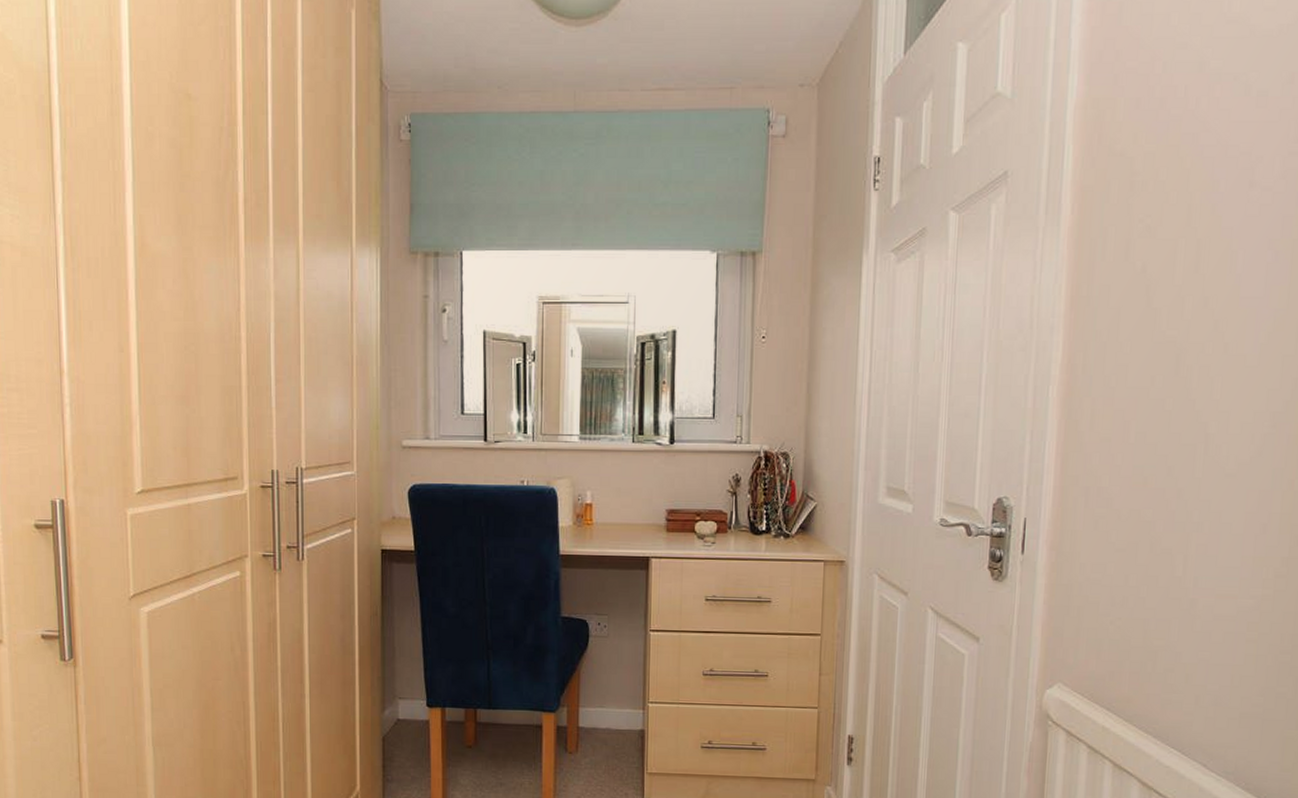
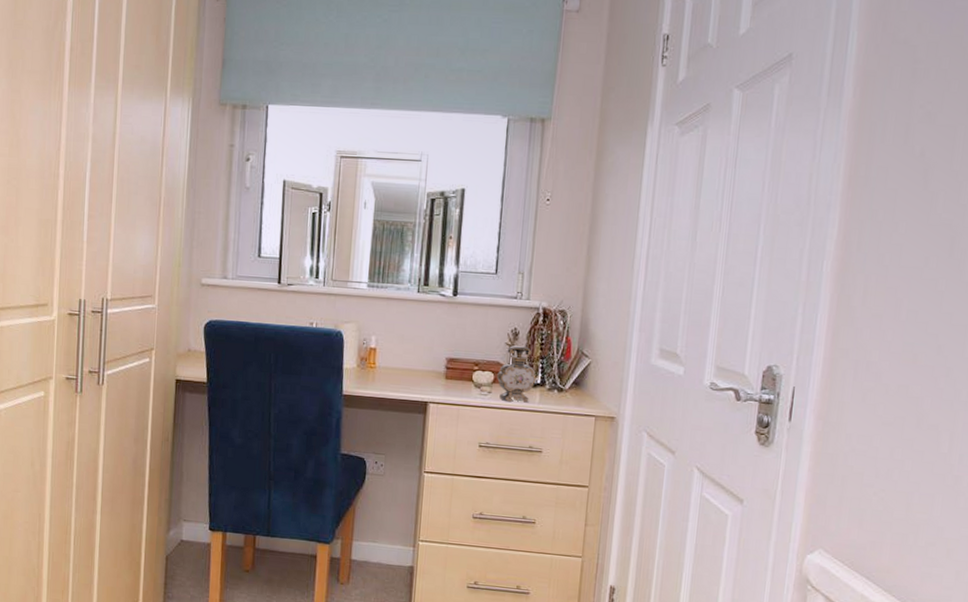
perfume bottle: none [720,491,761,552] -> present [497,344,536,403]

